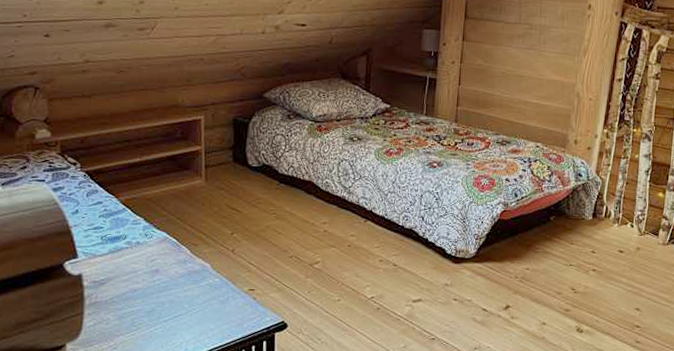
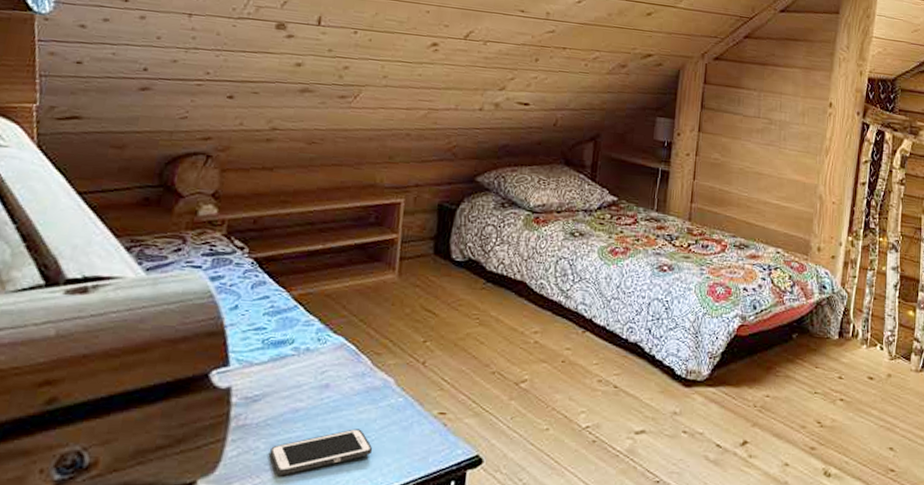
cell phone: none [119,303,199,339] -> present [270,429,373,475]

